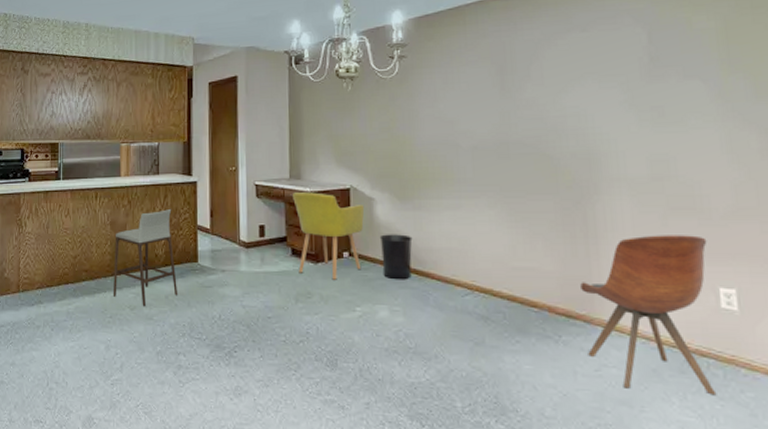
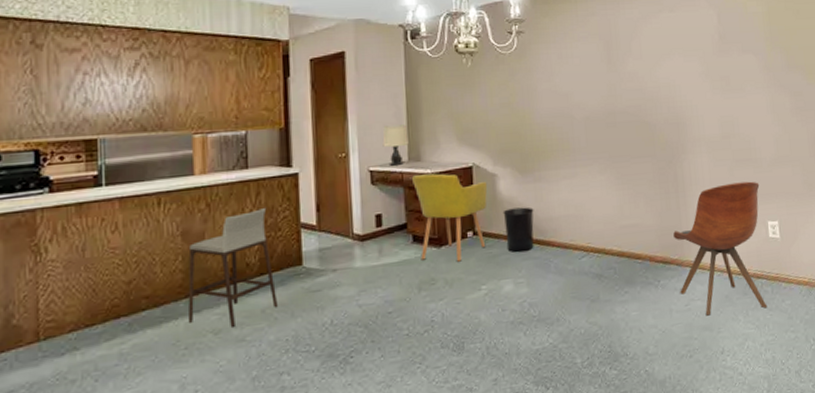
table lamp: none [267,143,290,182] -> present [382,124,409,166]

